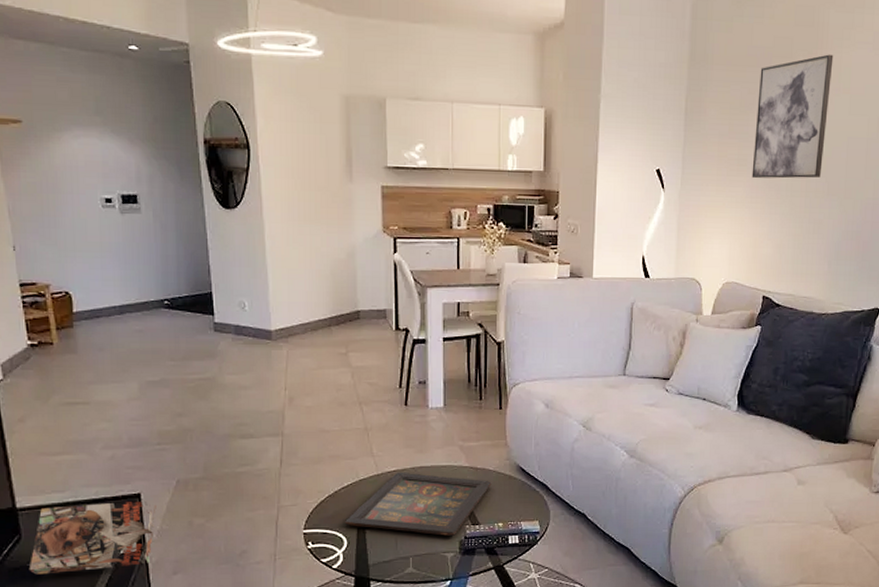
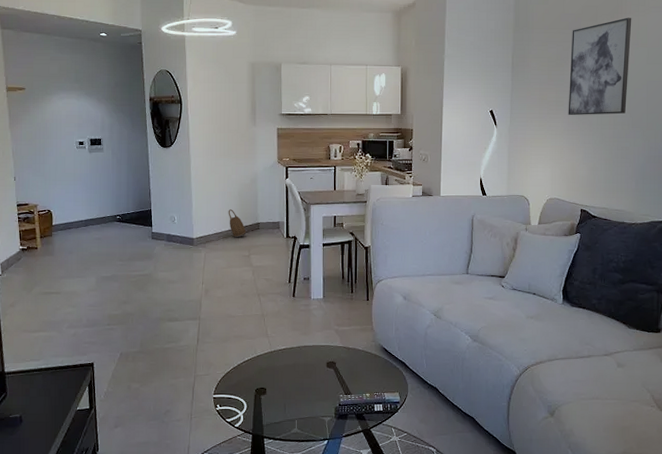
book: present [28,502,156,575] -> none [11,369,105,424]
basket: none [317,292,342,331] -> present [228,209,246,238]
icon panel: present [345,472,492,537] -> none [245,350,361,404]

